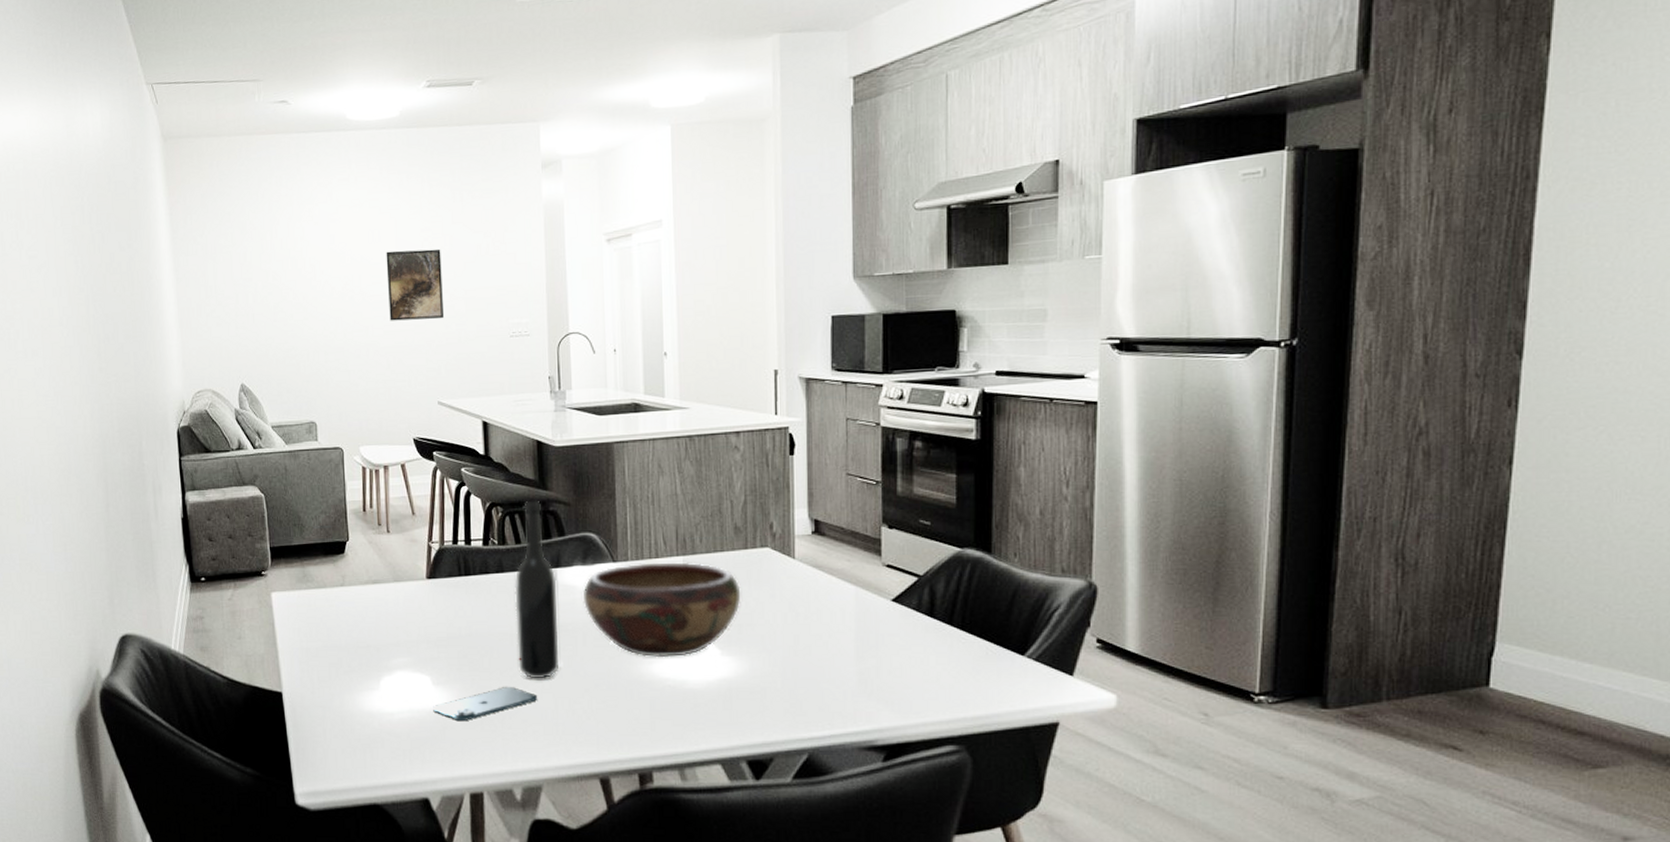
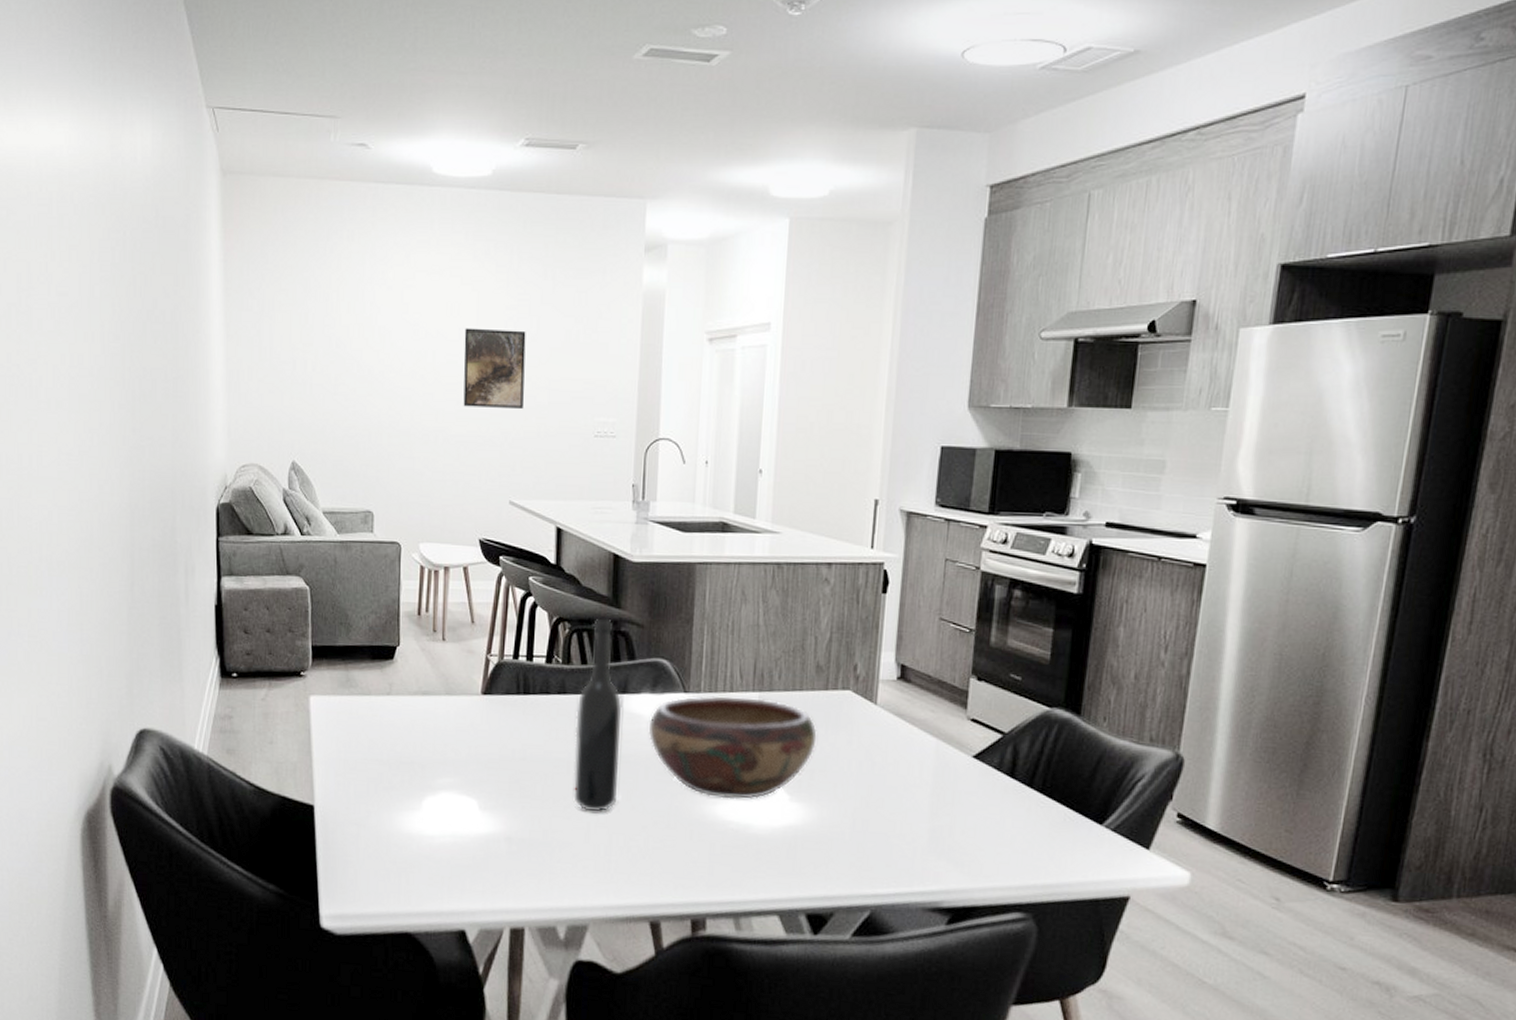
smartphone: present [433,687,537,722] -> none [477,817,590,851]

